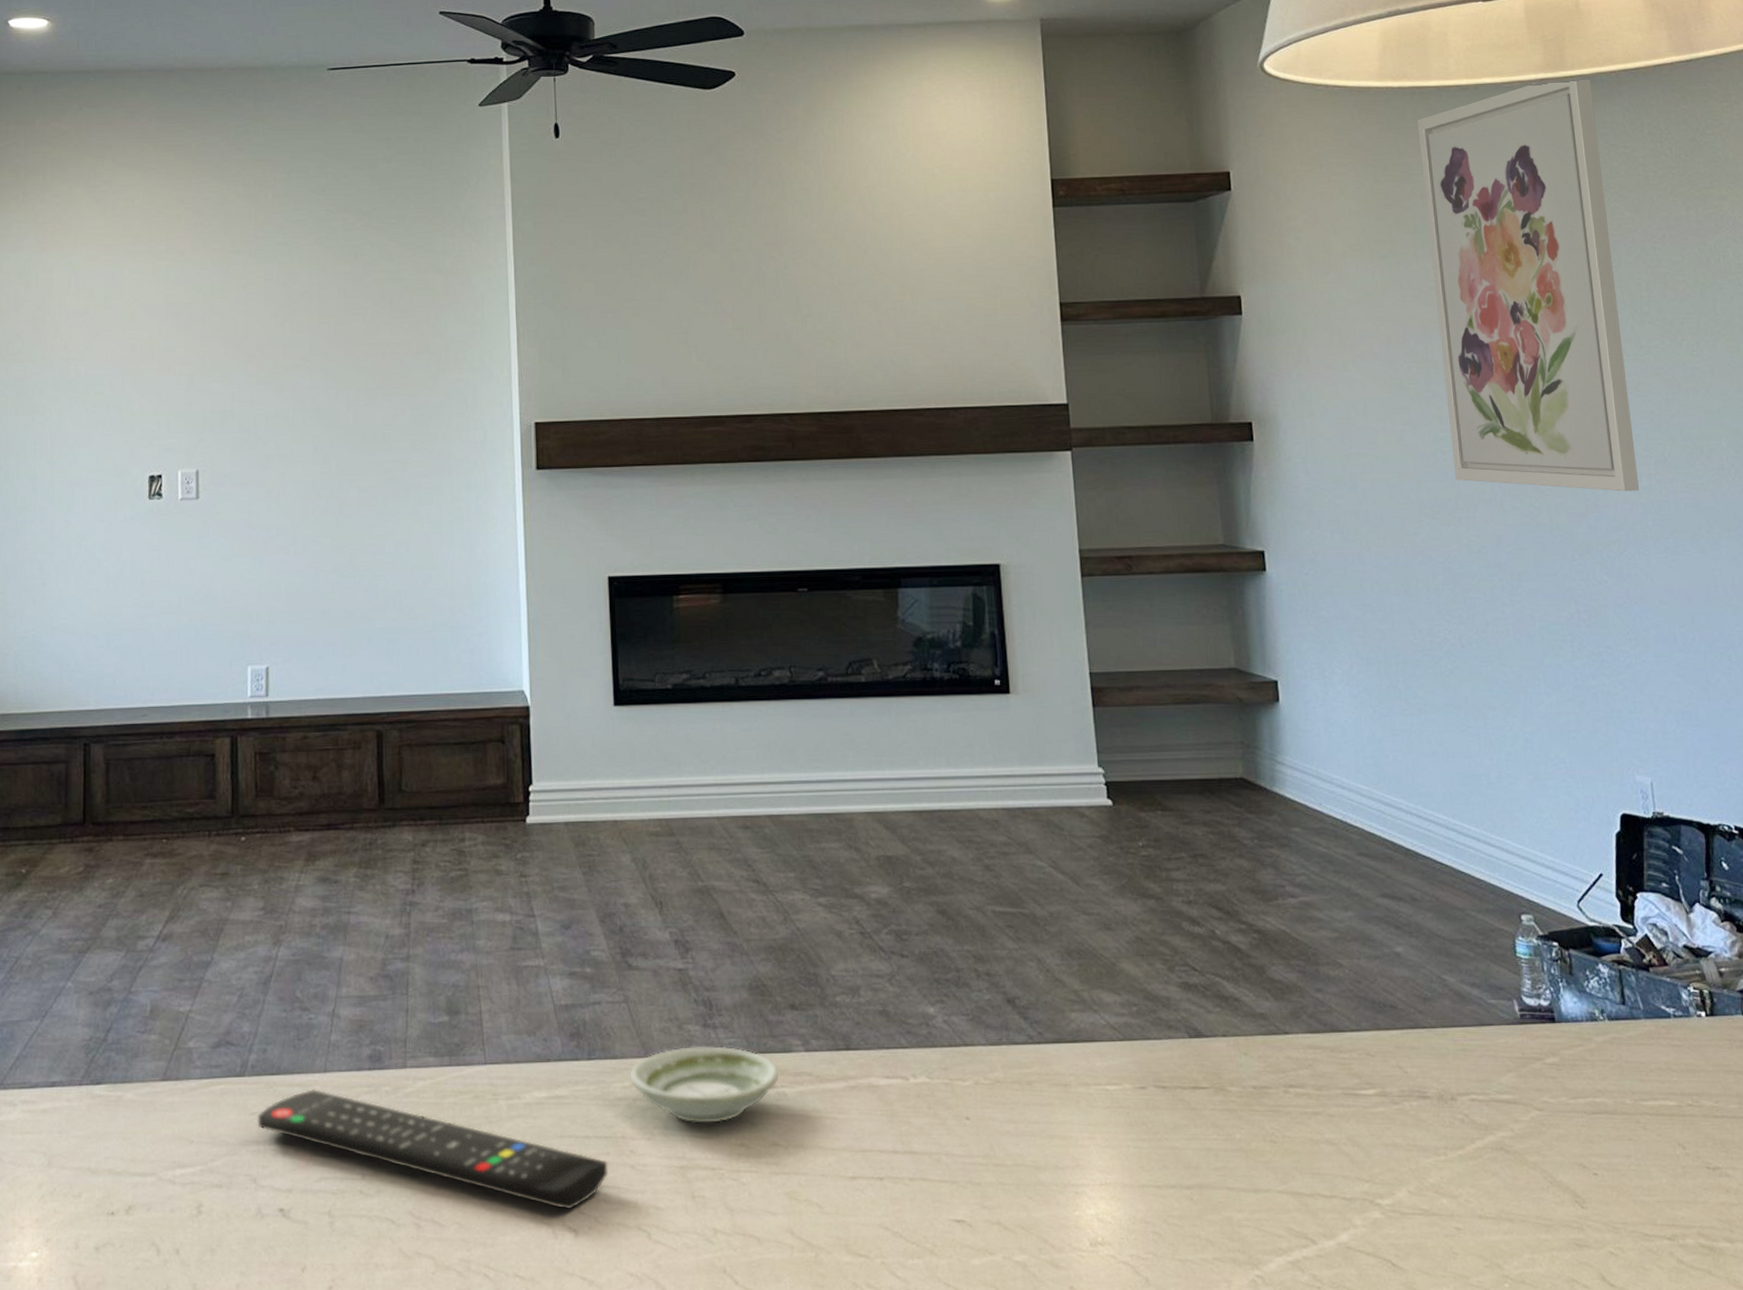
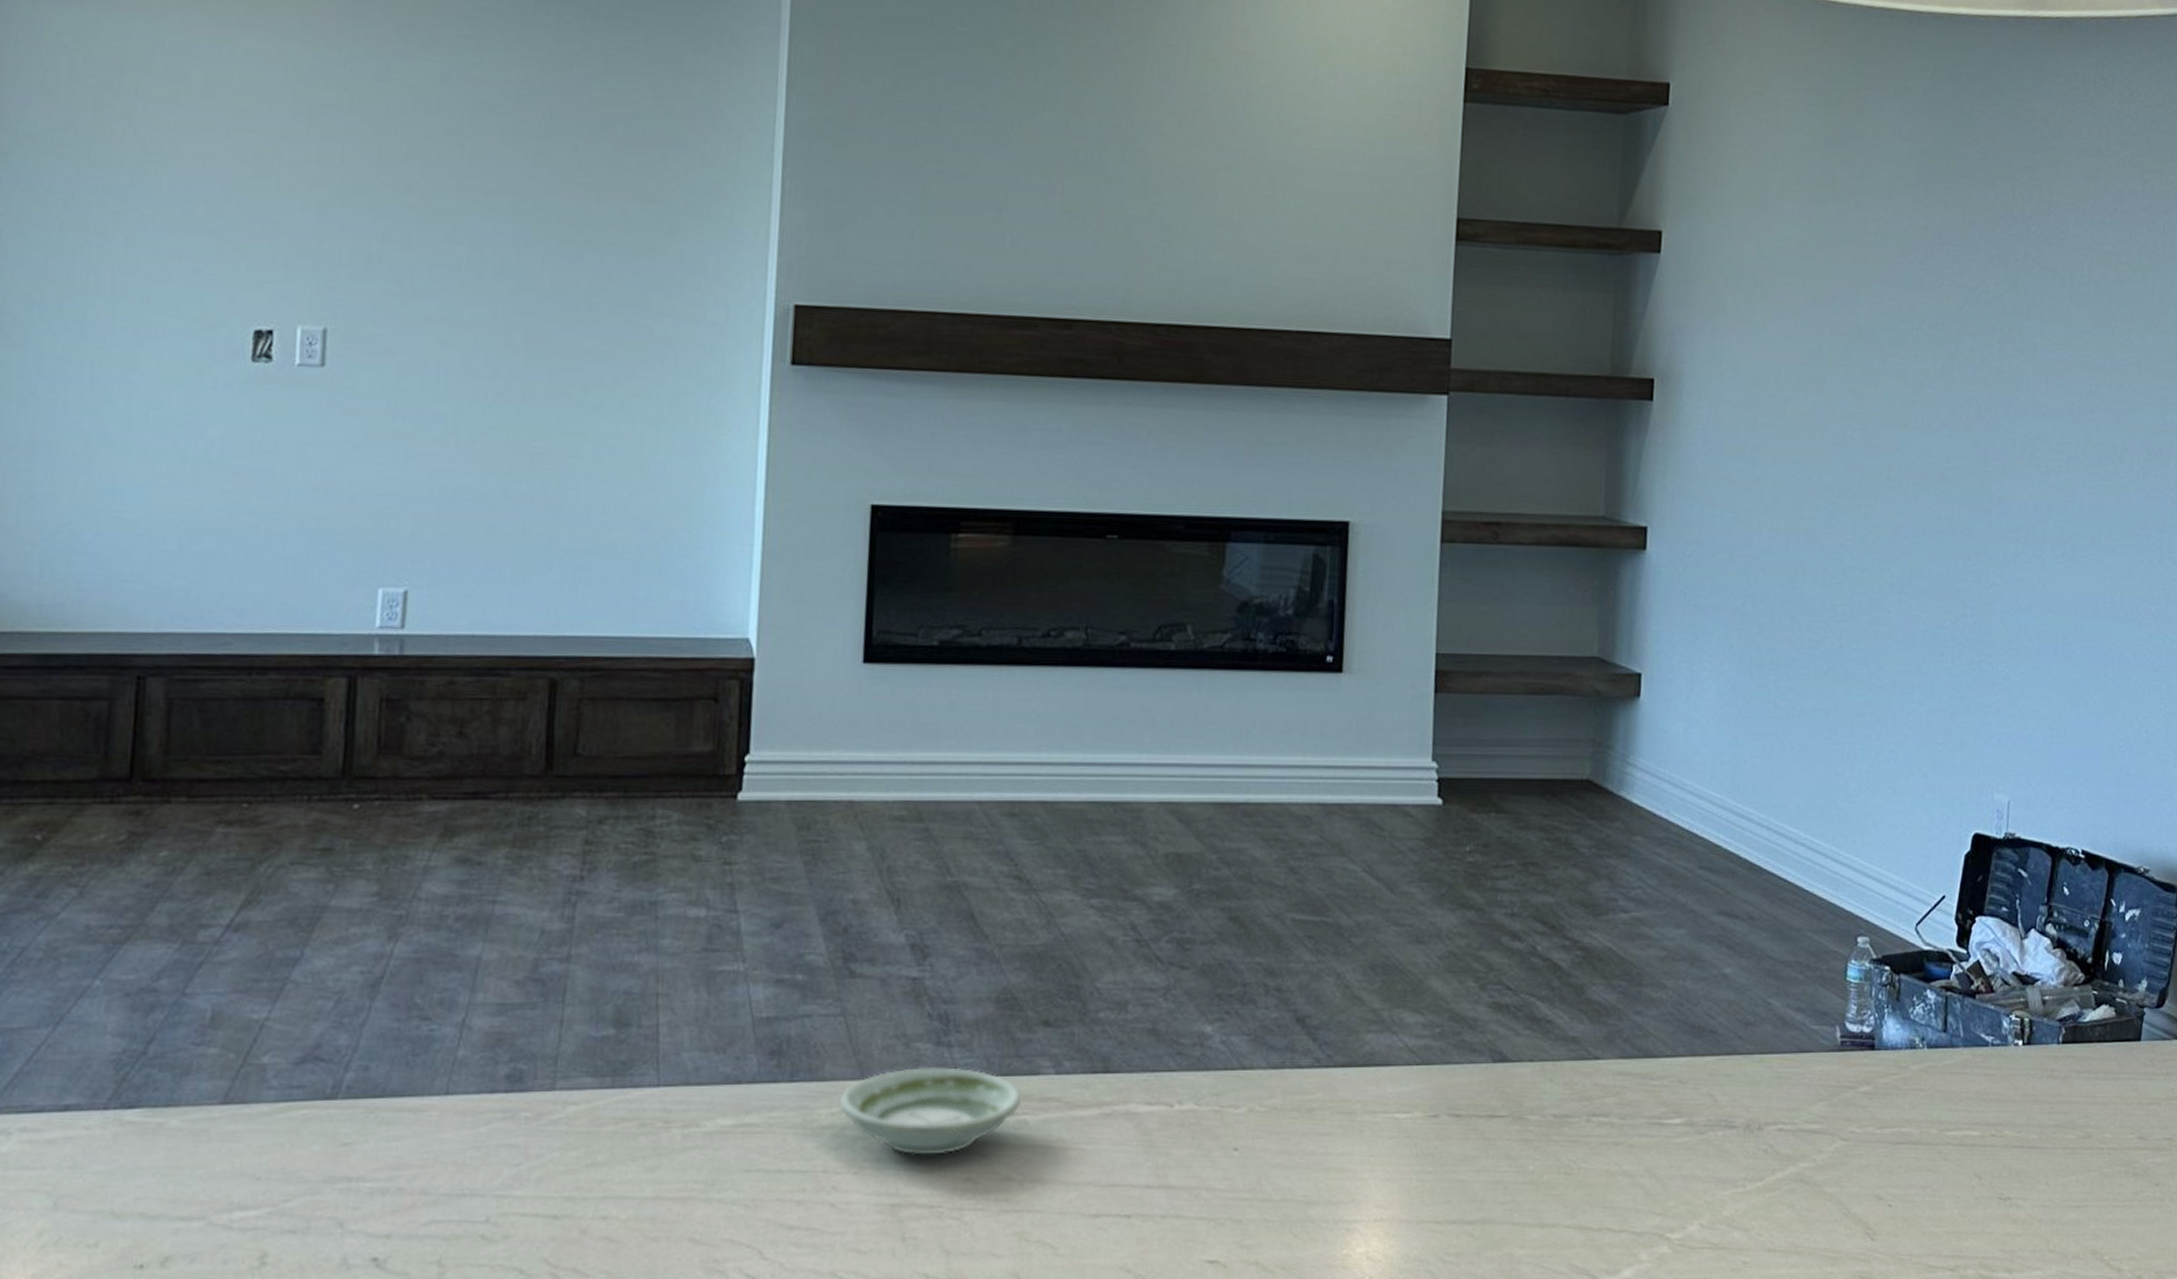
remote control: present [257,1088,608,1210] -> none [350,1114,802,1255]
wall art: present [1417,79,1639,492] -> none [1862,20,2070,489]

